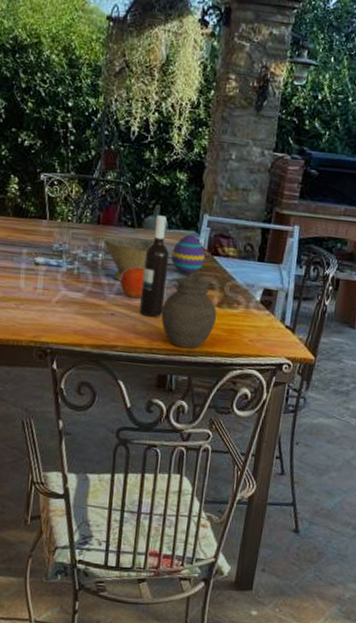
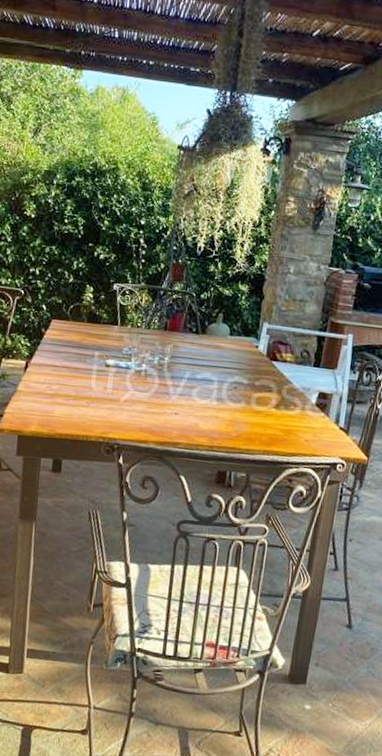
bowl: present [103,235,167,282] -> none [169,341,228,384]
fruit: present [120,266,145,299] -> none [184,369,208,399]
wine bottle: present [139,215,170,317] -> none [202,323,231,417]
jar: present [161,272,217,349] -> none [221,375,275,447]
decorative egg: present [171,234,205,274] -> none [232,340,264,377]

